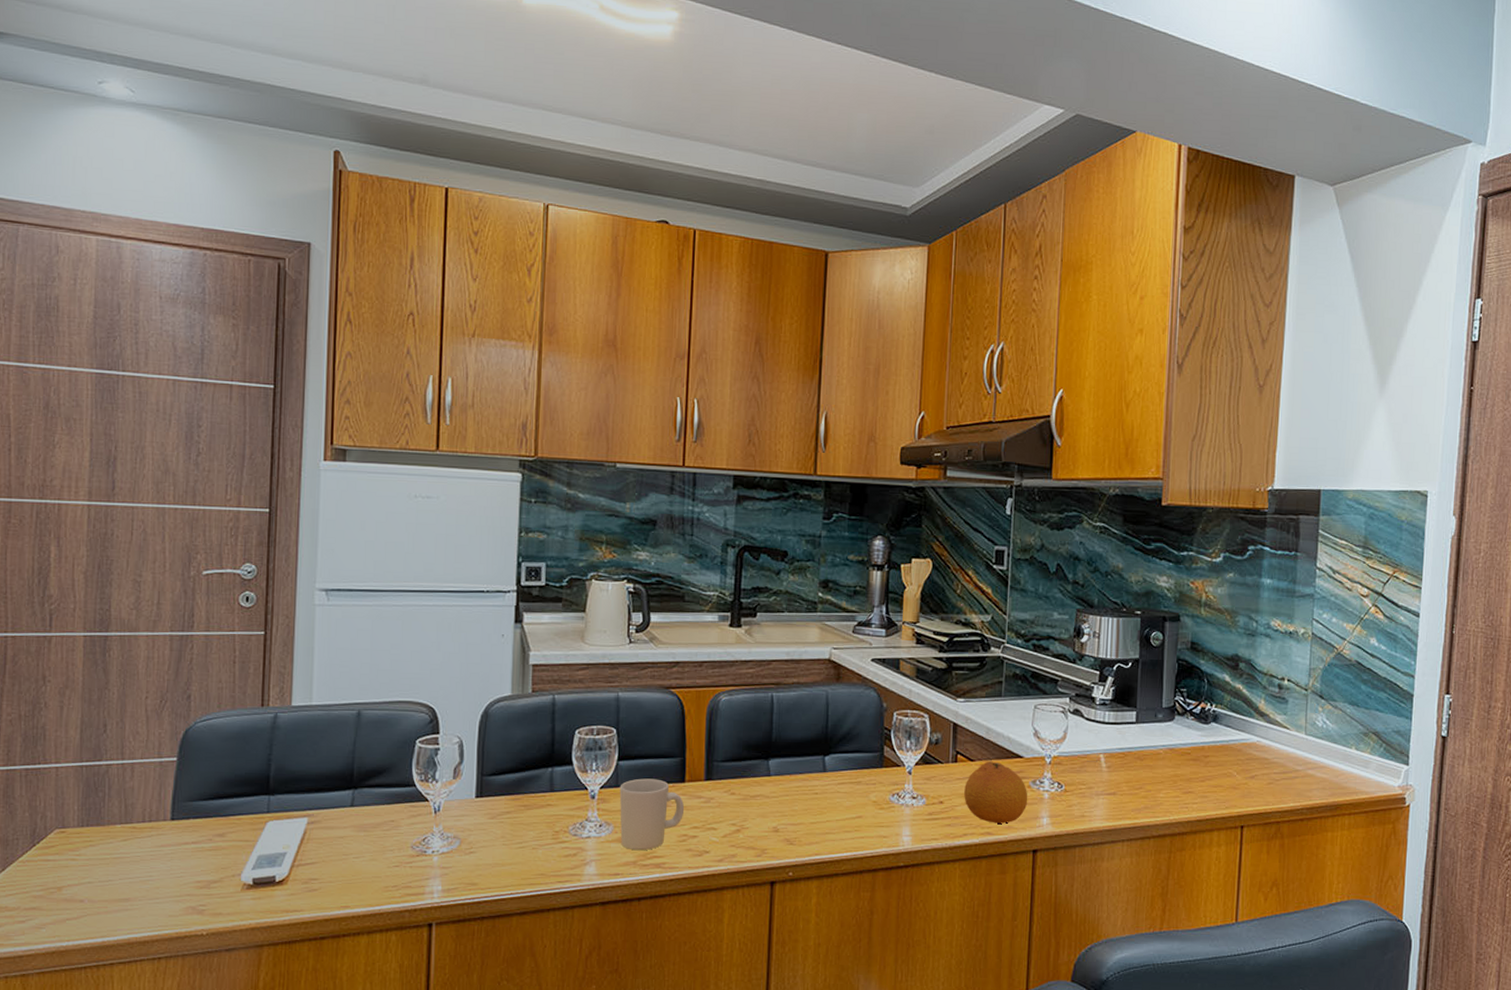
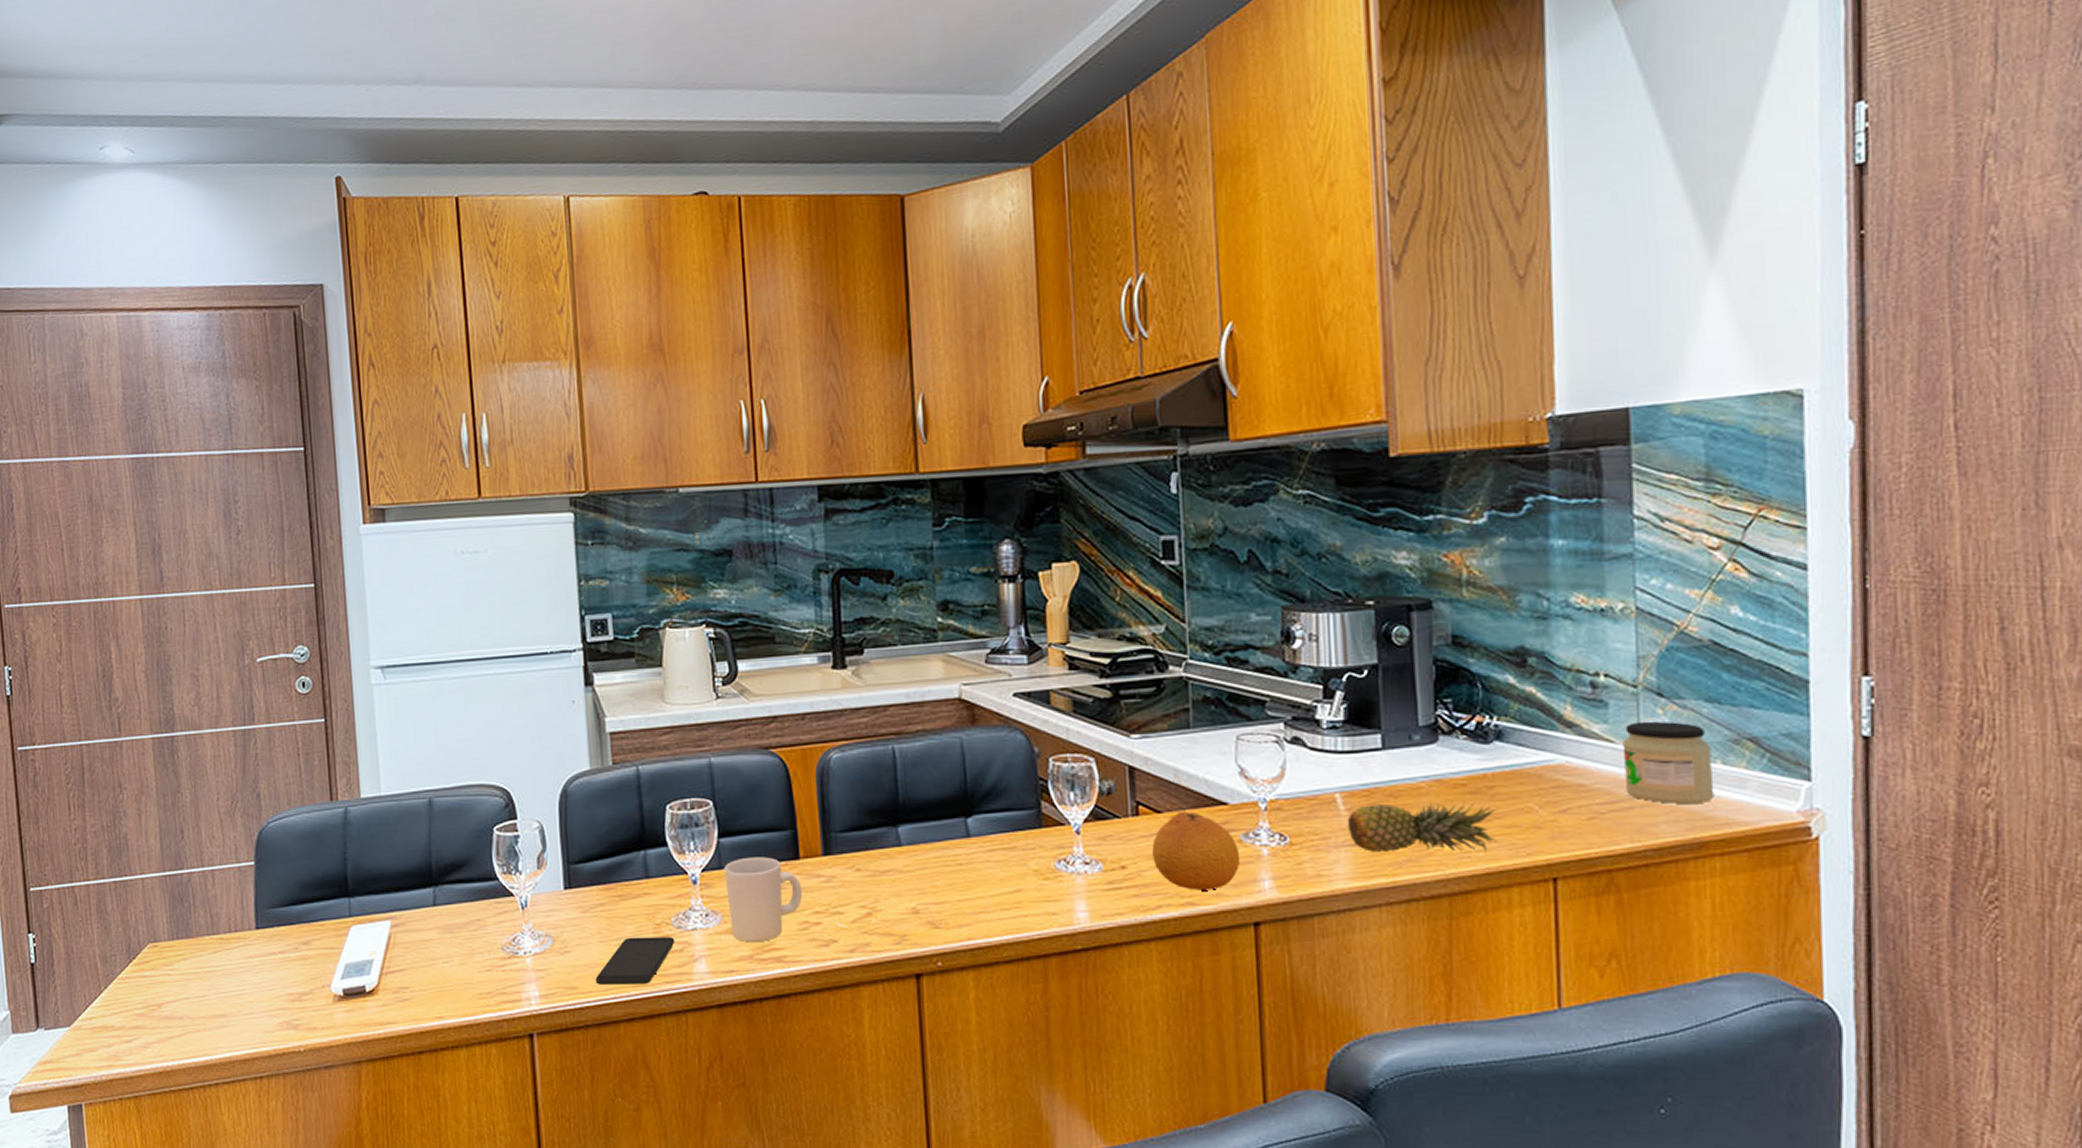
mobile phone: none [495,841,570,883] -> present [595,937,675,986]
fruit: none [1106,763,1208,805] -> present [1347,802,1496,853]
jar: none [1294,715,1350,777] -> present [1622,721,1715,804]

